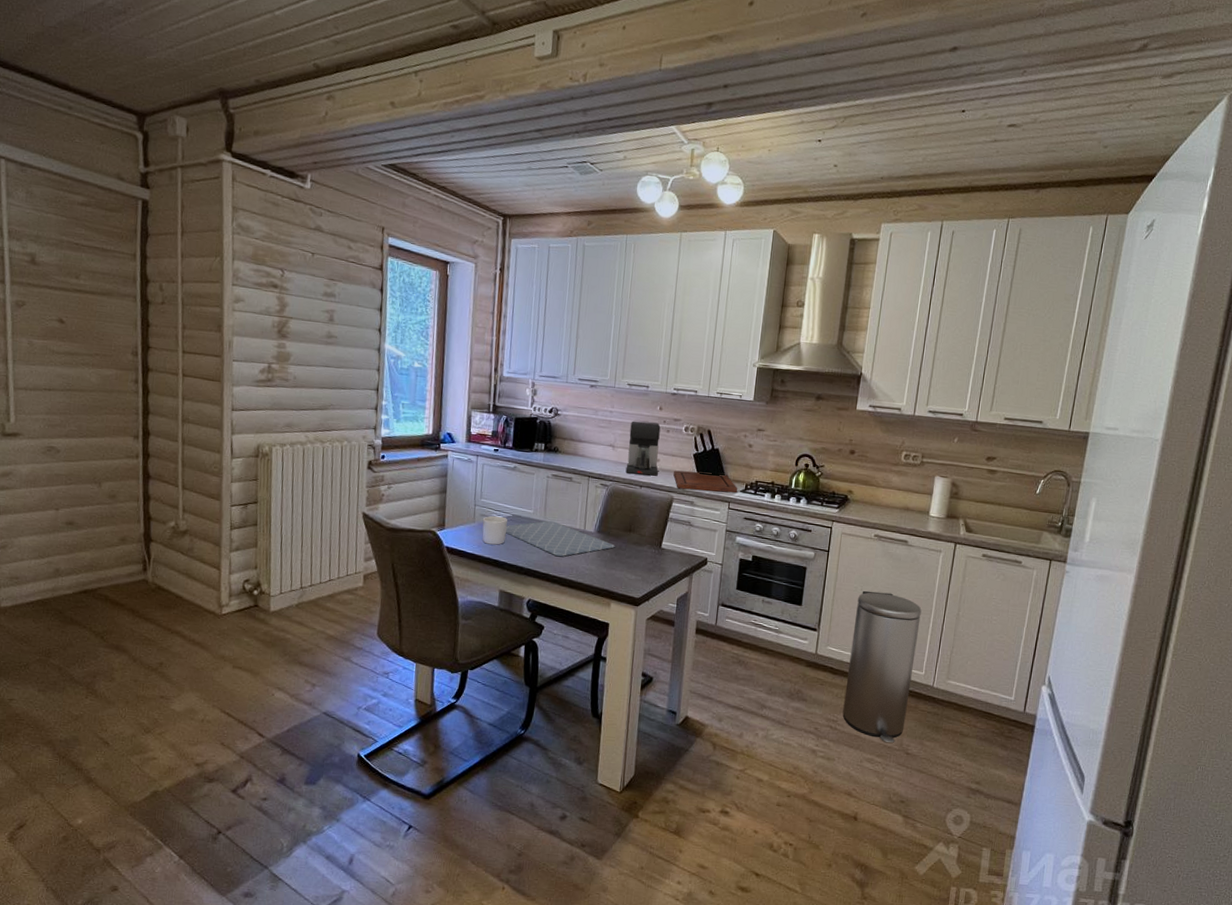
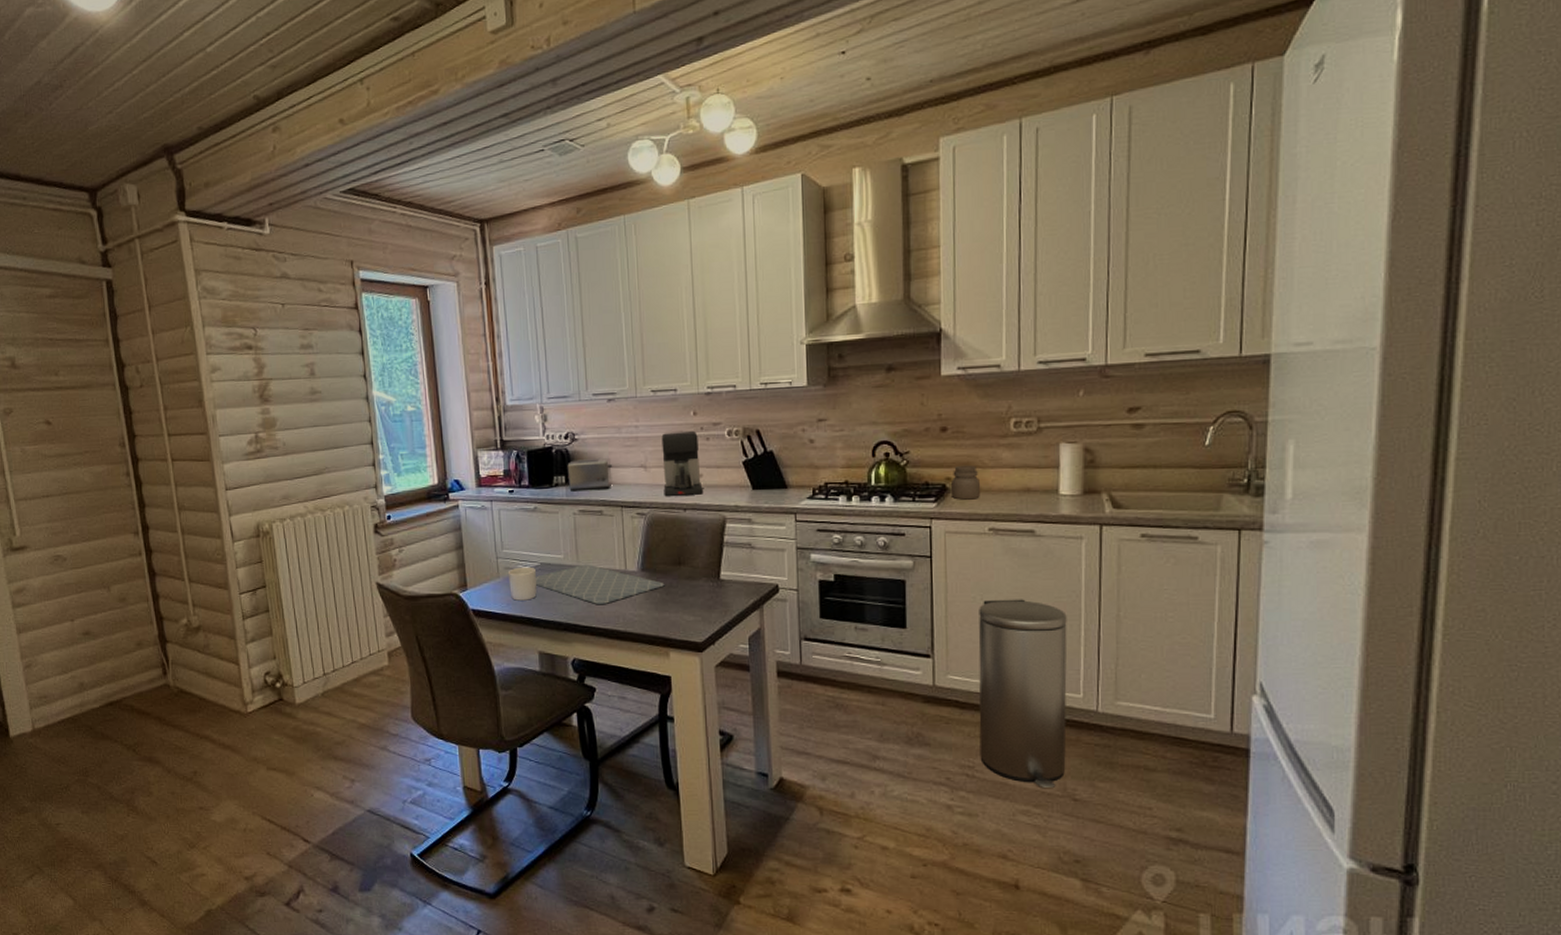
toaster: none [547,431,586,460] -> present [567,457,613,492]
cutting board: present [673,470,738,493] -> none [722,480,804,506]
jar: none [850,482,874,511] -> present [950,464,981,500]

